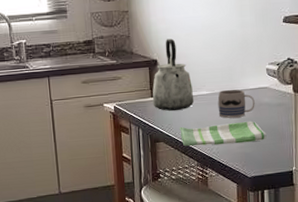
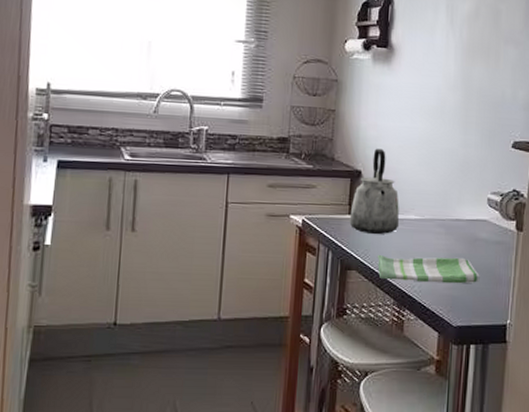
mug: present [217,89,255,118] -> none [426,216,470,252]

